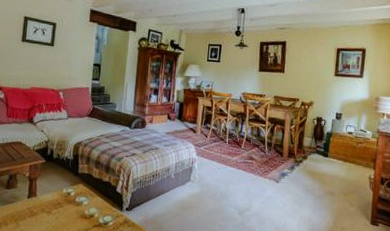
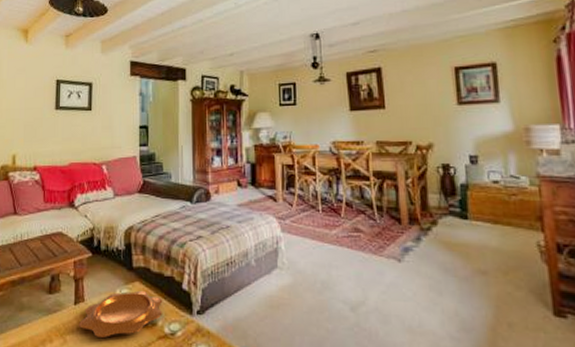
decorative bowl: none [31,190,100,224] -> present [79,290,163,337]

